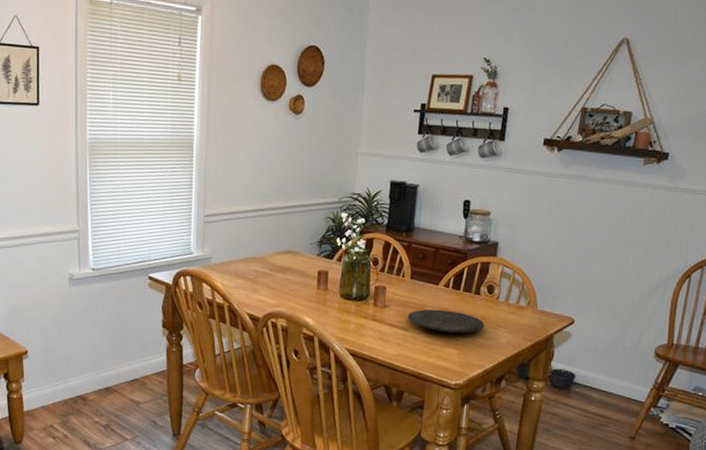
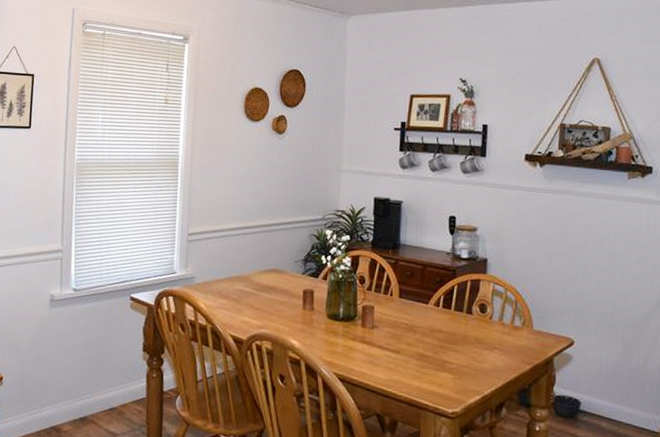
plate: present [407,309,485,333] -> none [397,330,480,356]

